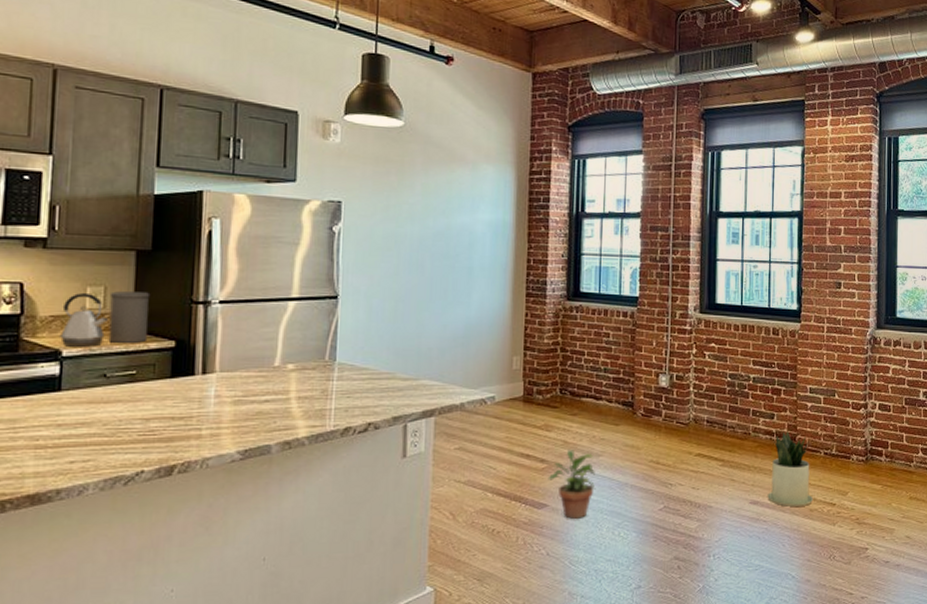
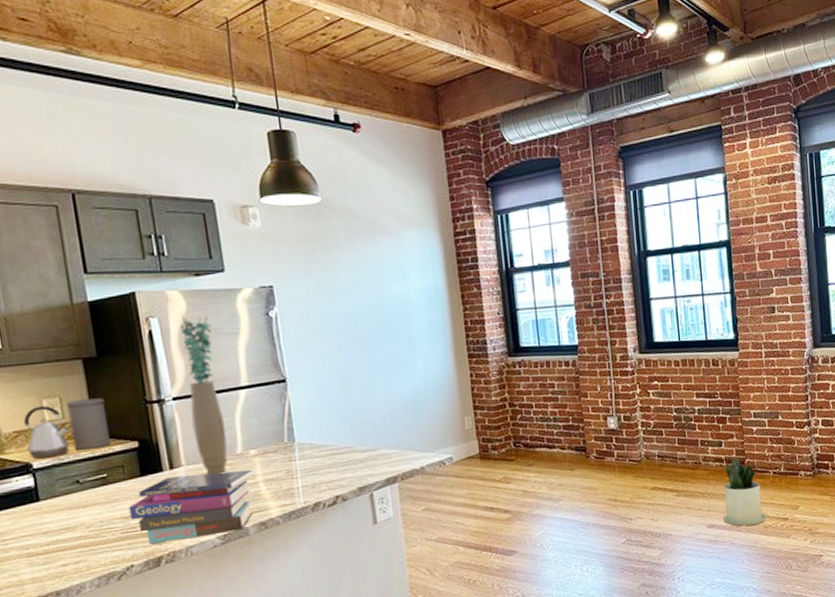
books: none [151,382,289,450] -> present [128,469,255,544]
vase: none [233,219,273,385] -> present [179,315,228,475]
potted plant: present [548,450,596,520] -> none [513,498,560,562]

